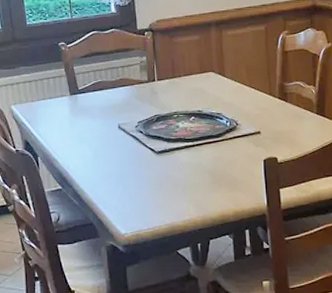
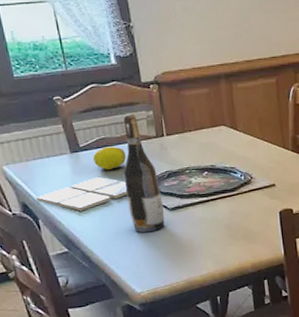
drink coaster: none [37,118,119,151] -> present [36,176,128,211]
fruit: none [90,90,120,112] -> present [93,146,127,170]
wine bottle: none [116,59,151,175] -> present [123,113,165,233]

